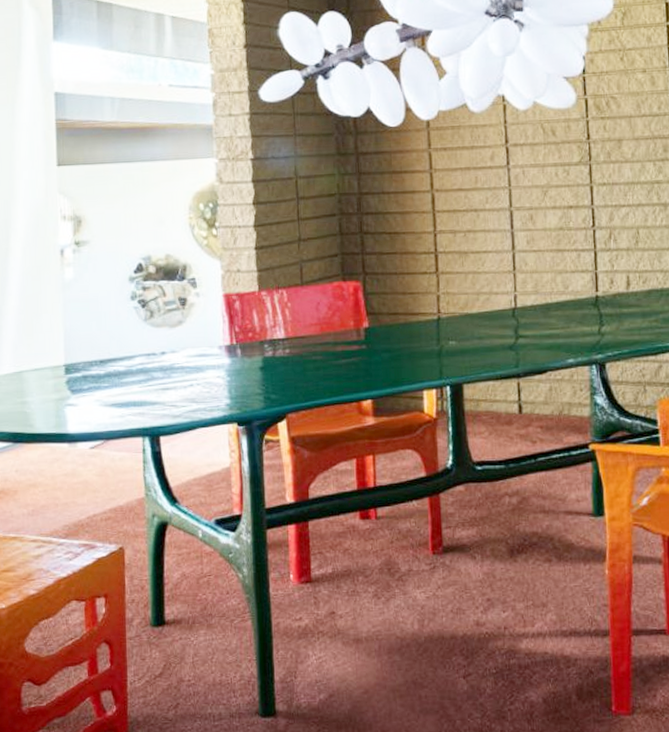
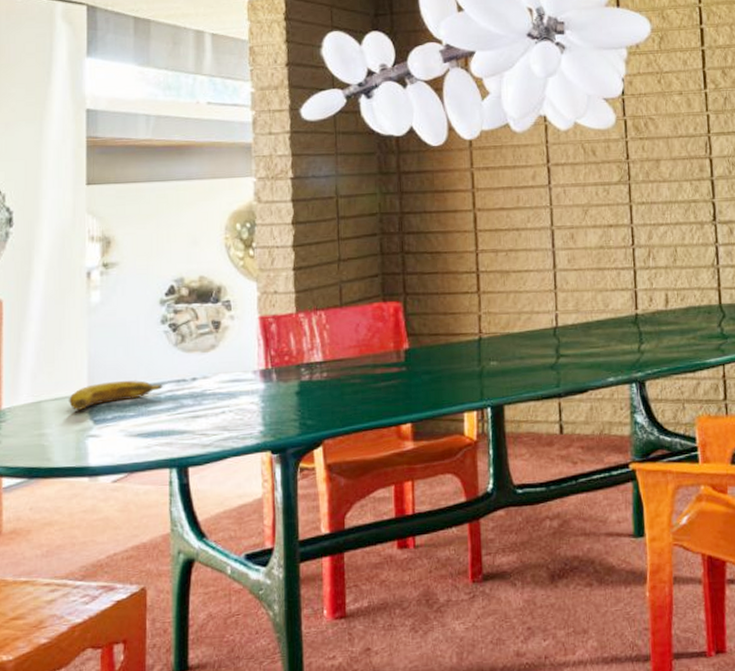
banana: none [48,353,134,380] -> present [69,380,163,410]

